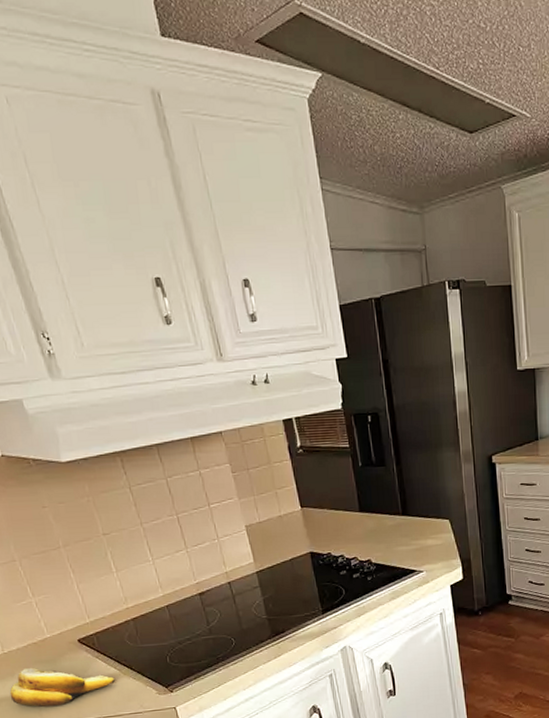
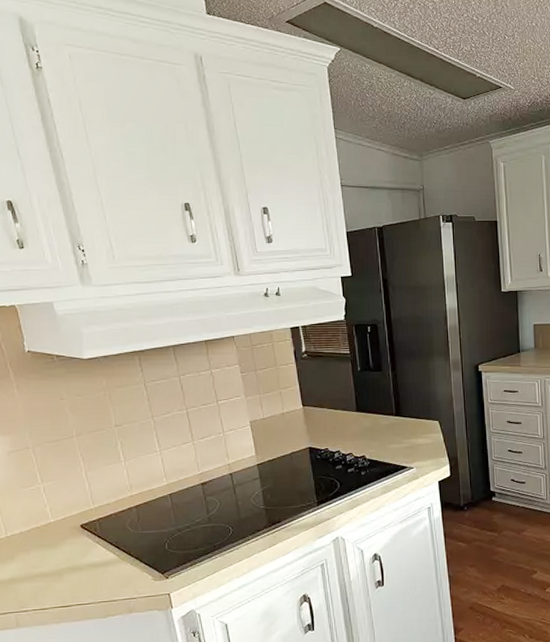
banana: present [9,667,115,707] -> none [7,551,112,591]

